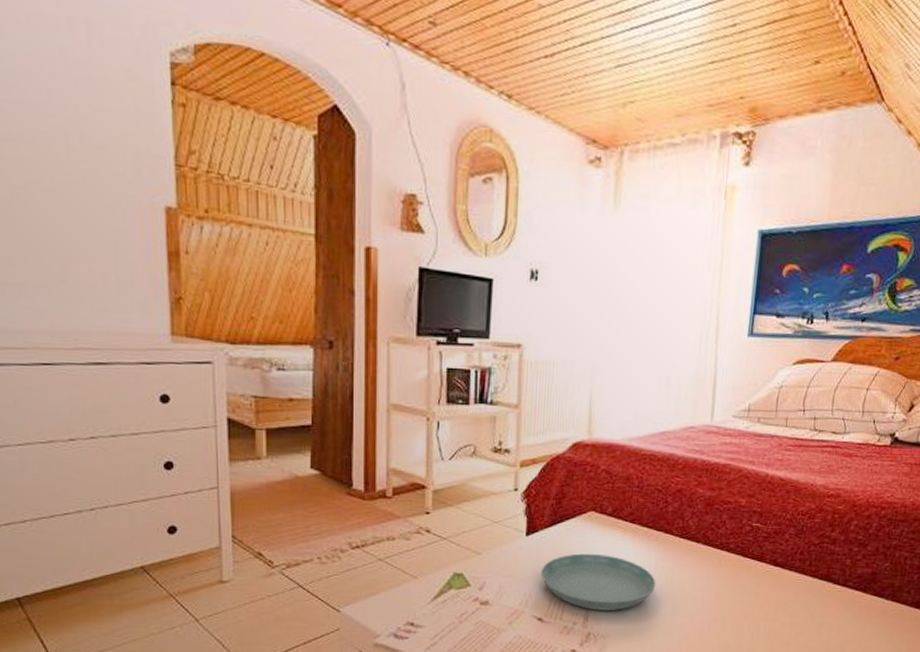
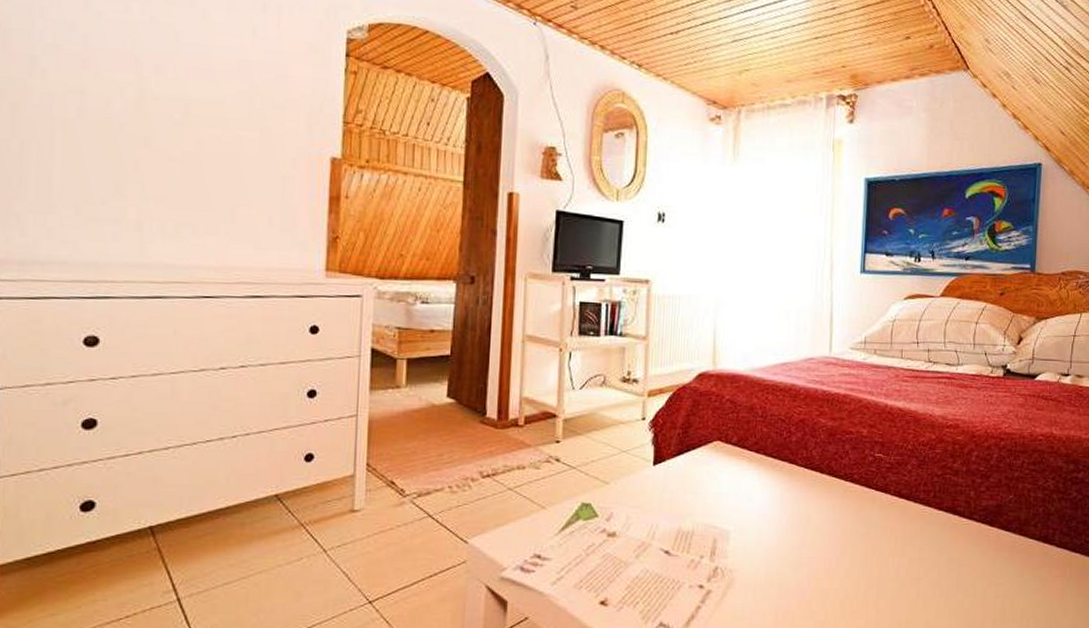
saucer: present [540,553,656,610] -> none [667,483,782,543]

